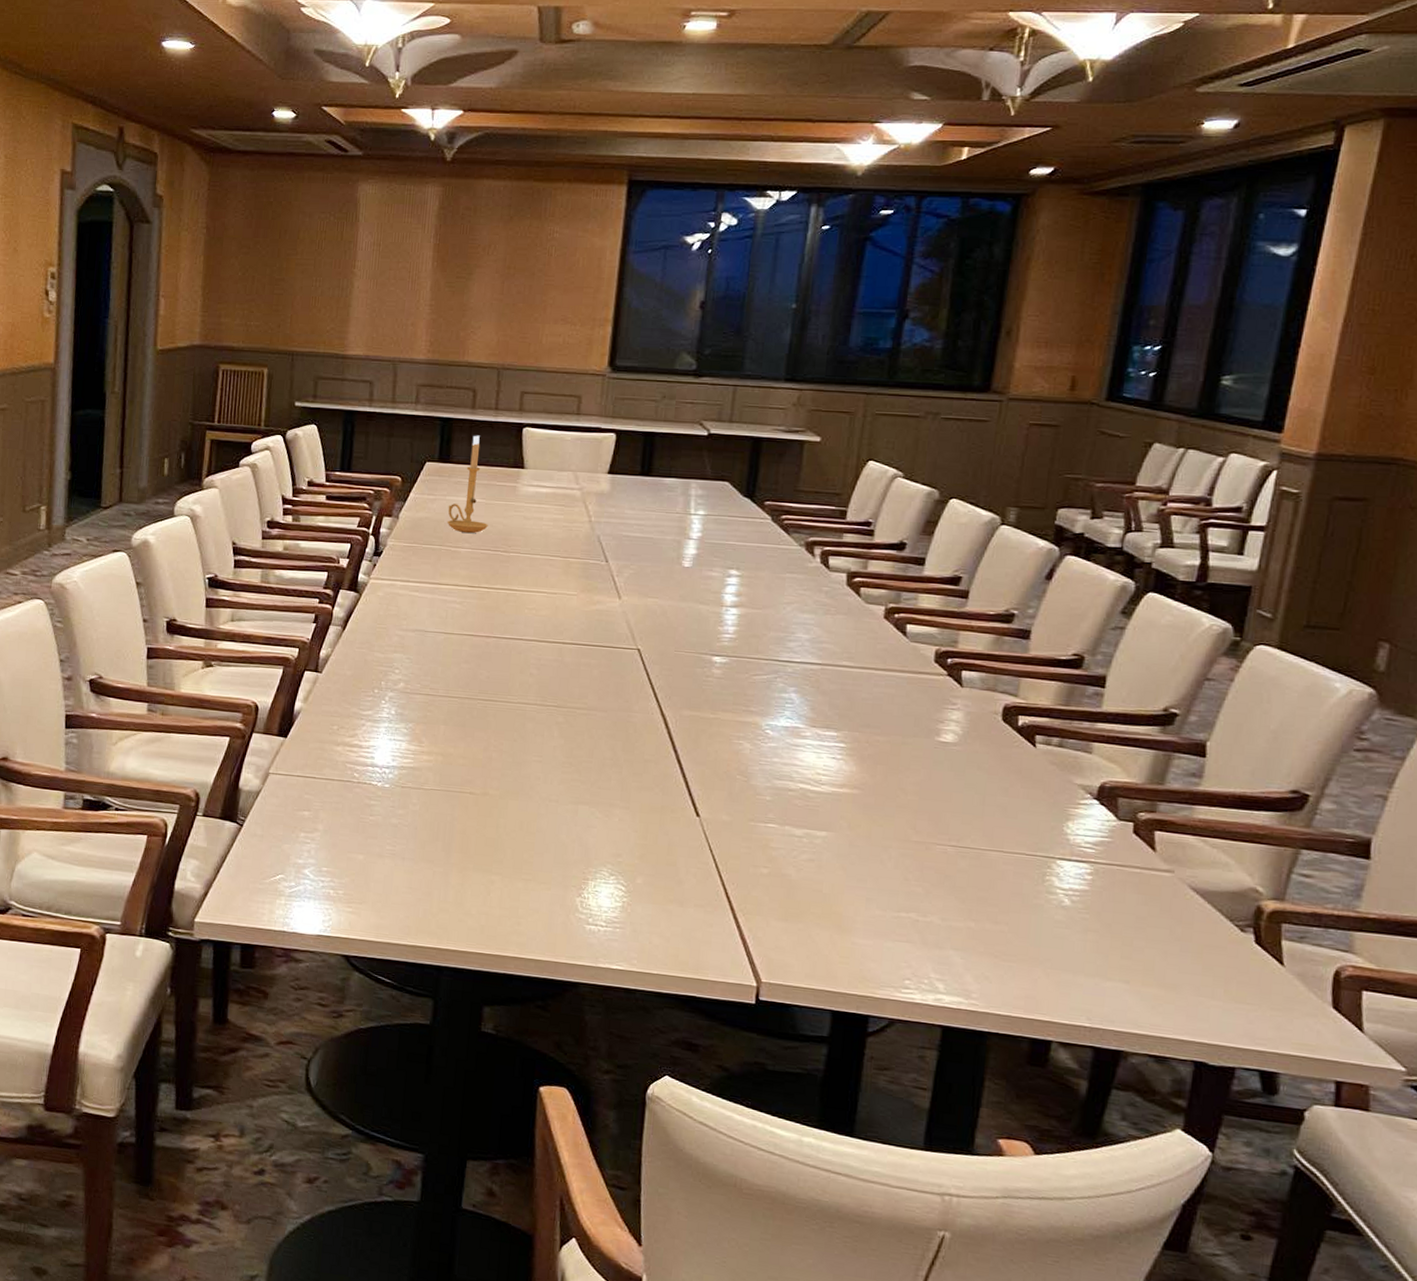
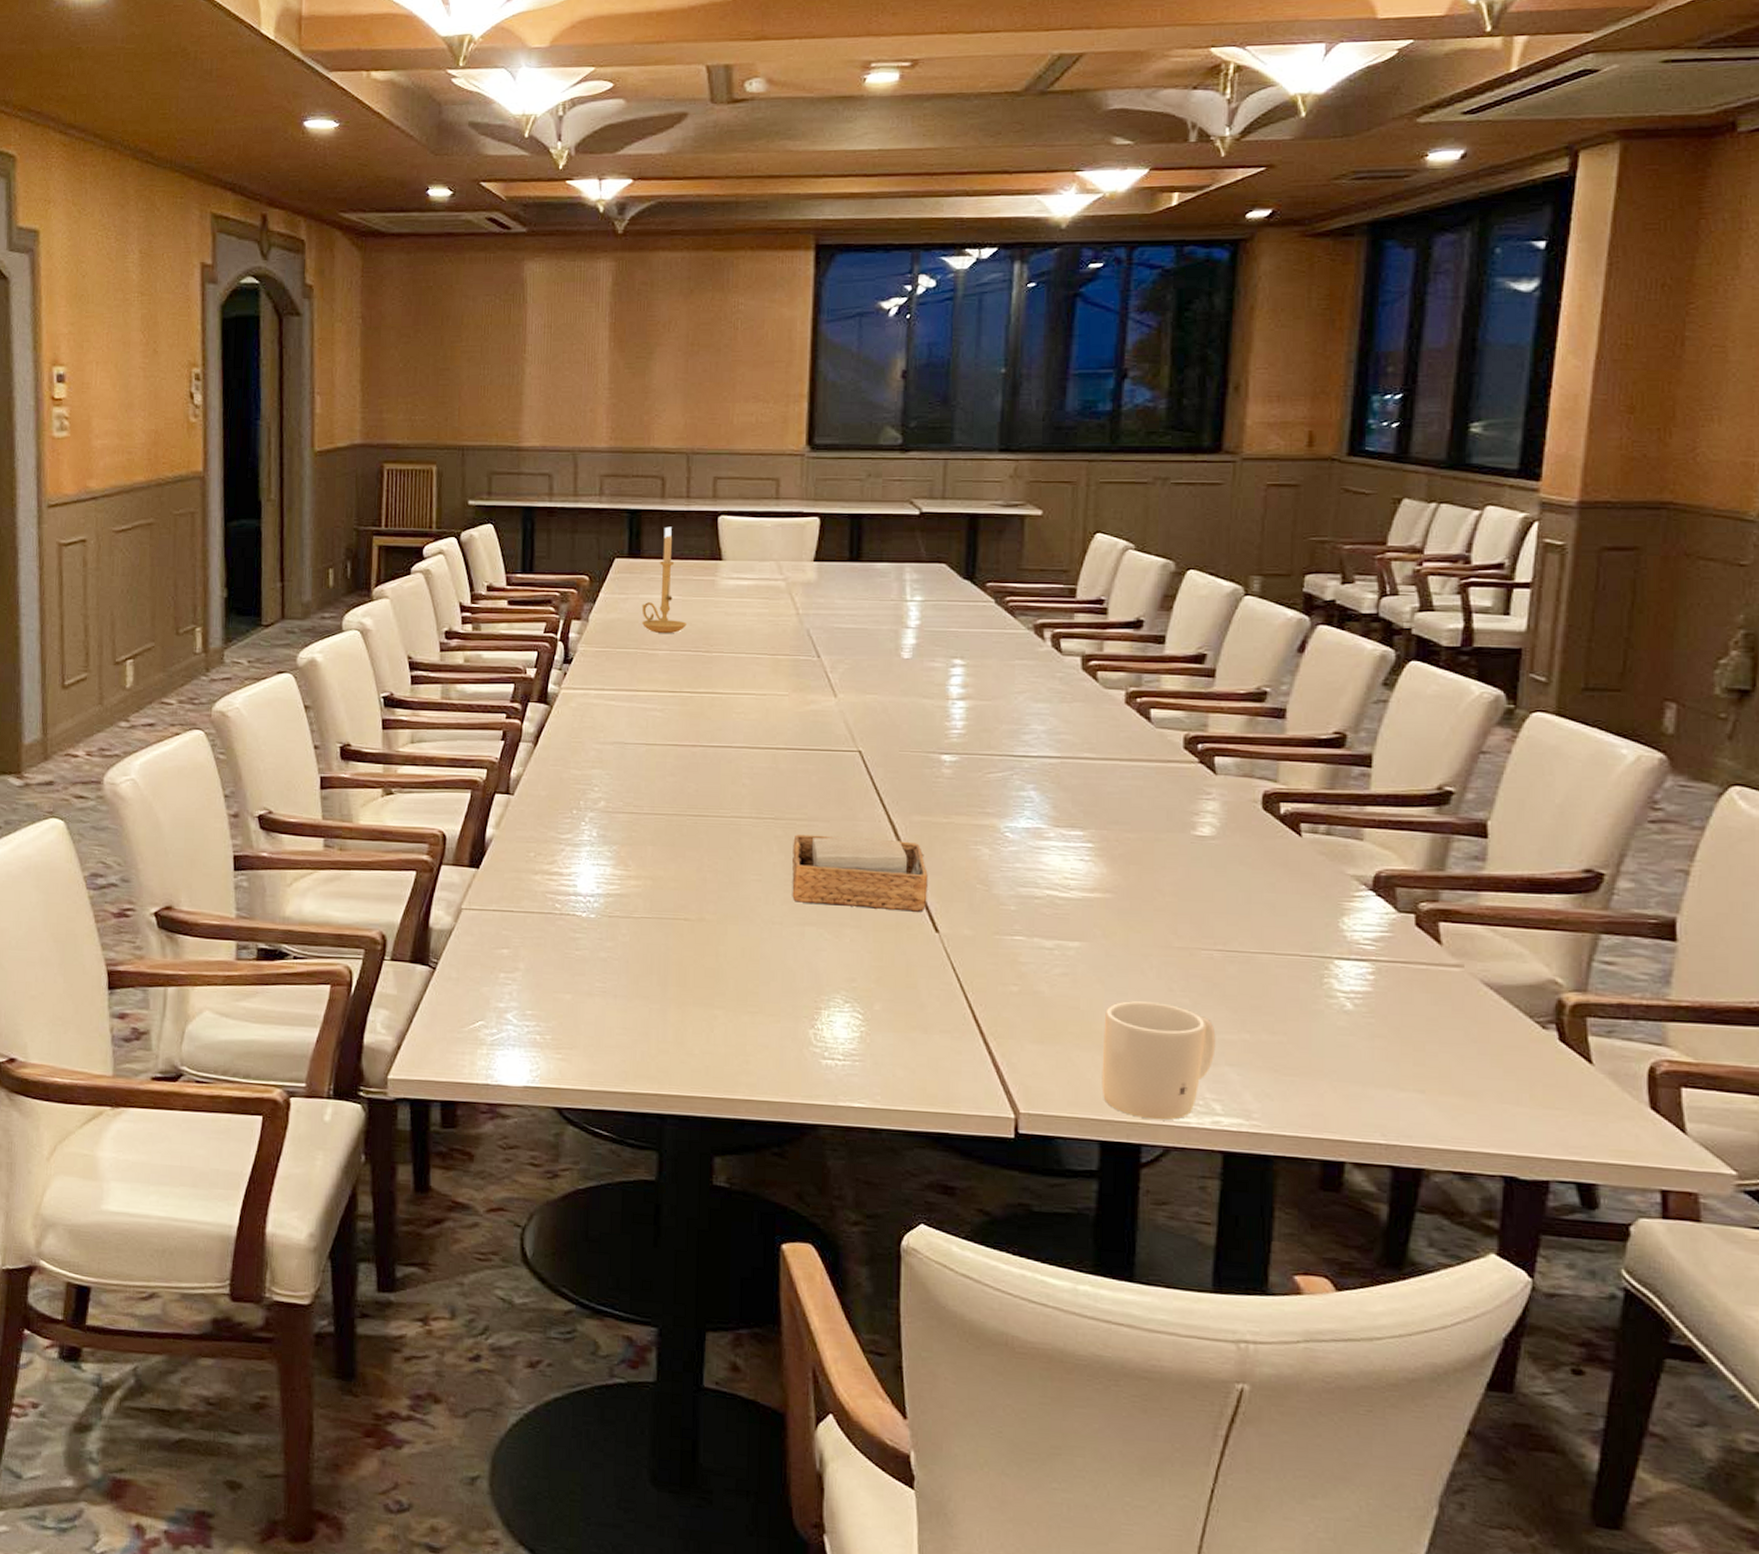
napkin holder: none [568,722,693,798] -> present [791,834,928,912]
mug: none [837,887,944,996] -> present [1102,1001,1216,1120]

